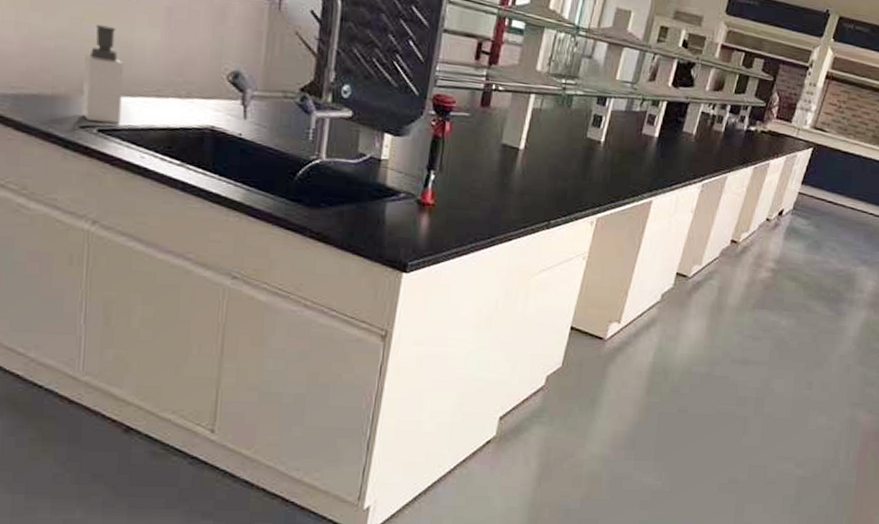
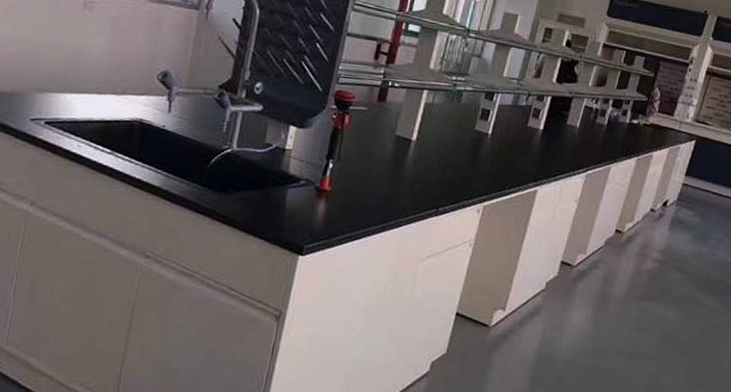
soap dispenser: present [81,24,124,124] -> none [33,33,73,117]

